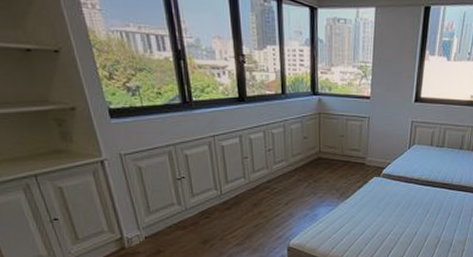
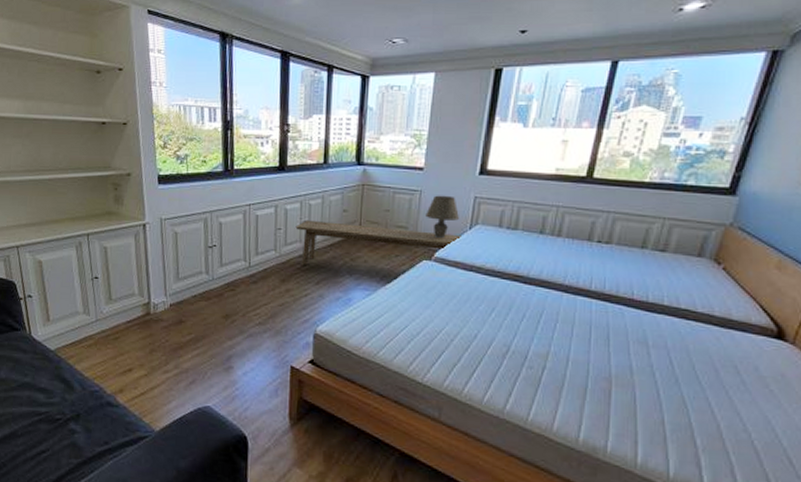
bench: none [261,147,403,190] -> present [295,219,461,266]
table lamp: none [374,121,400,157] -> present [425,195,459,238]

